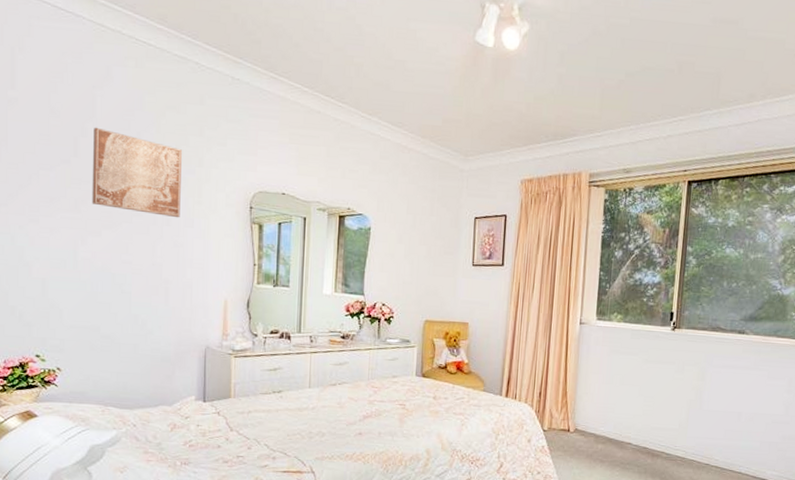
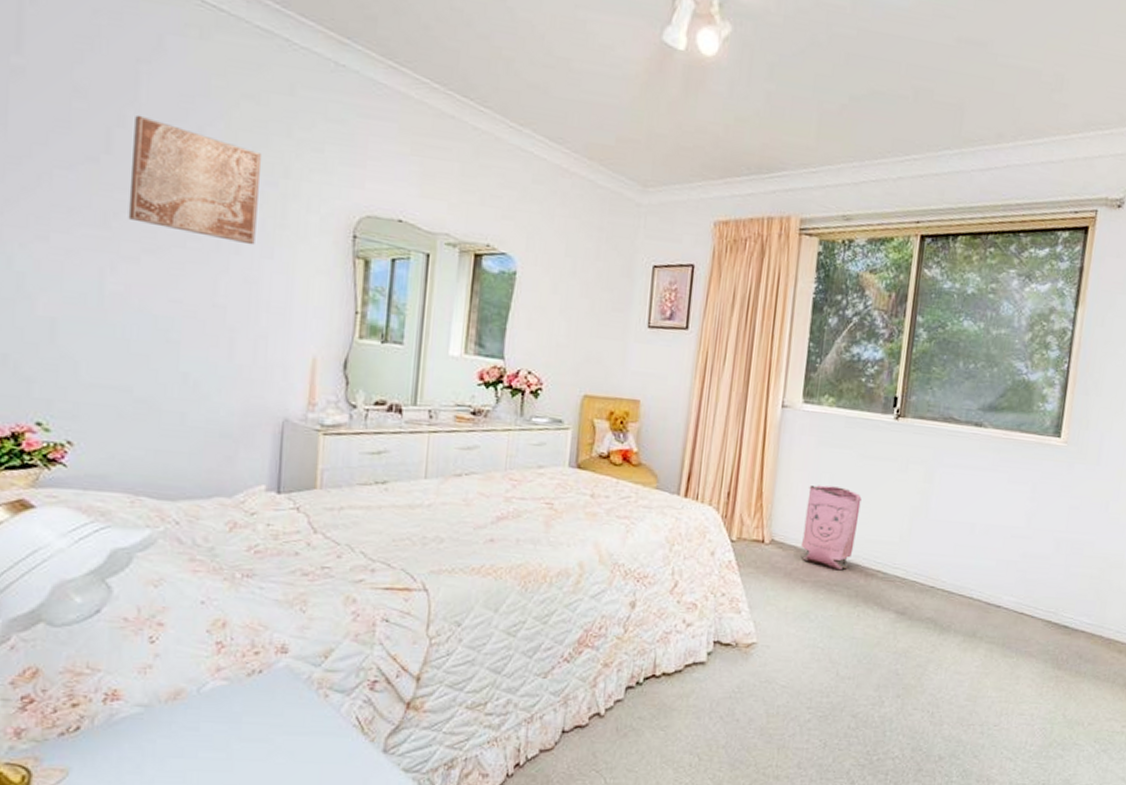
bag: none [599,385,647,453] -> present [800,485,862,571]

